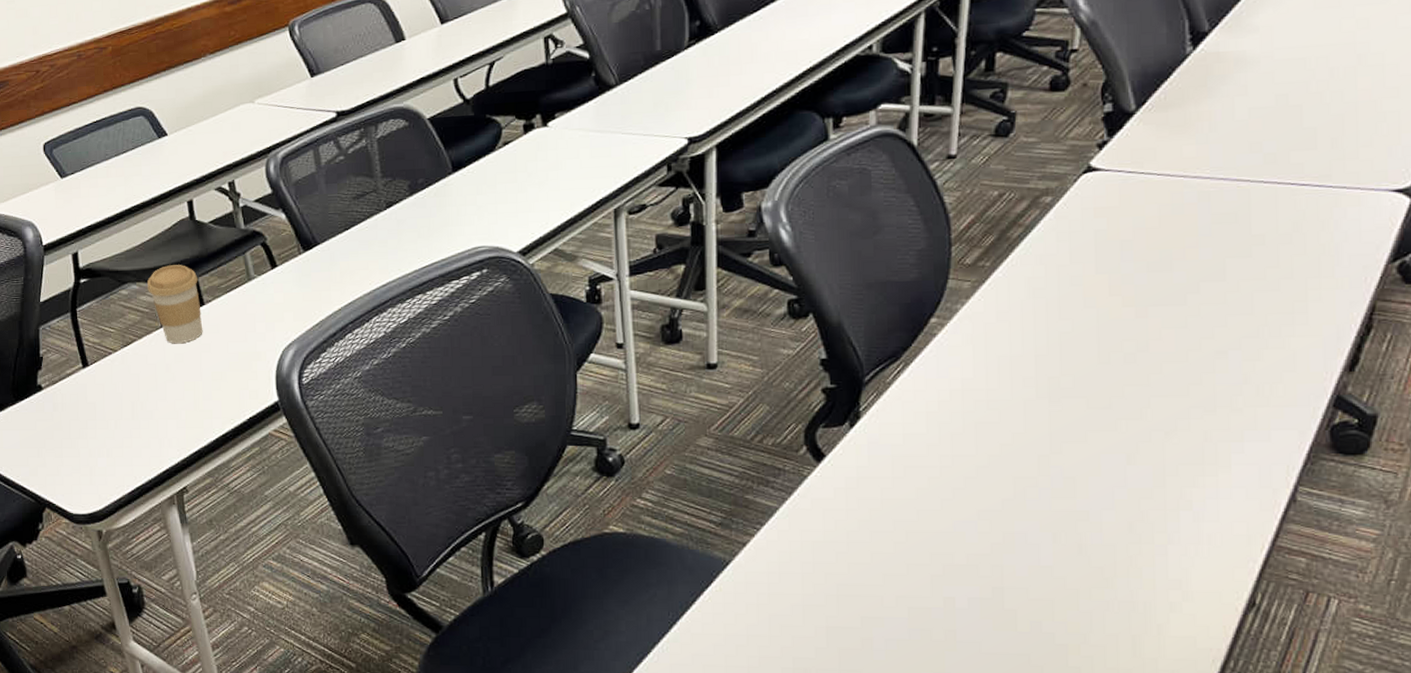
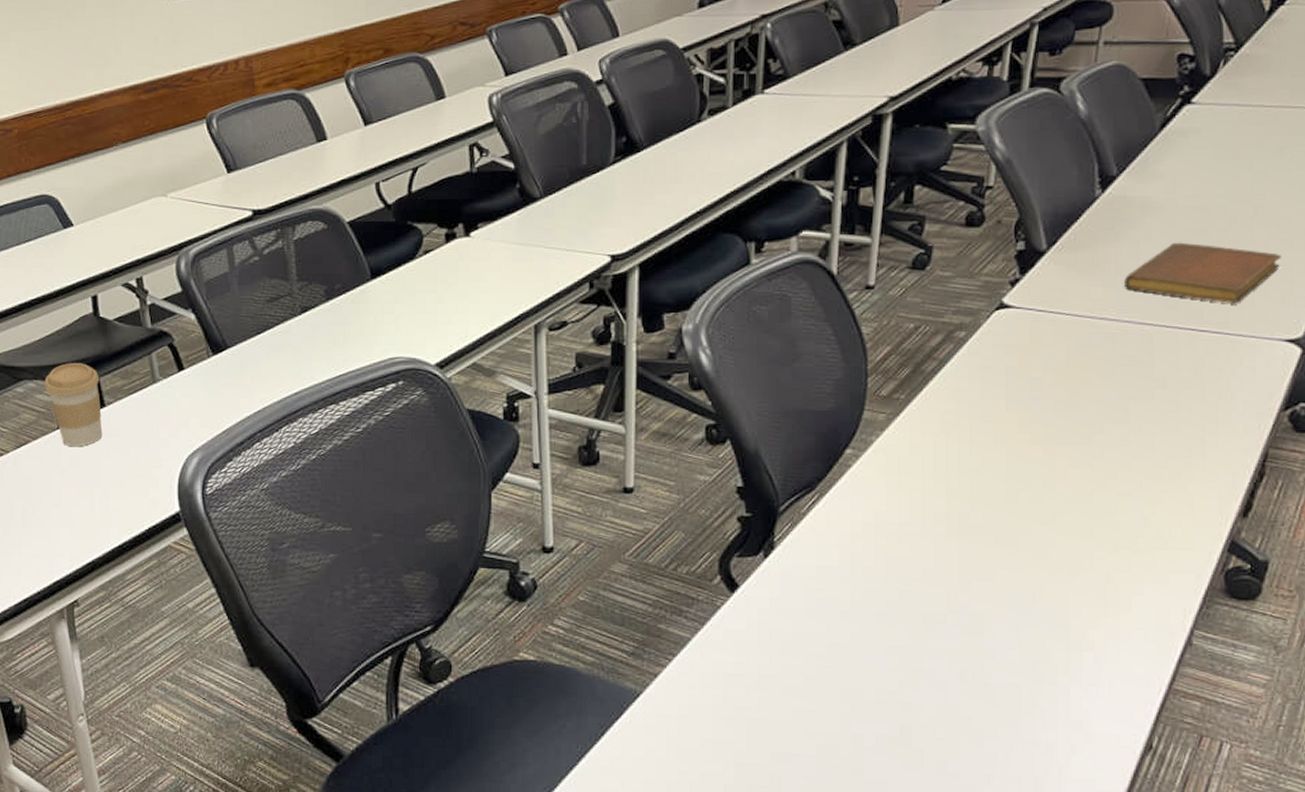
notebook: none [1219,95,1388,156] -> present [1124,242,1282,303]

